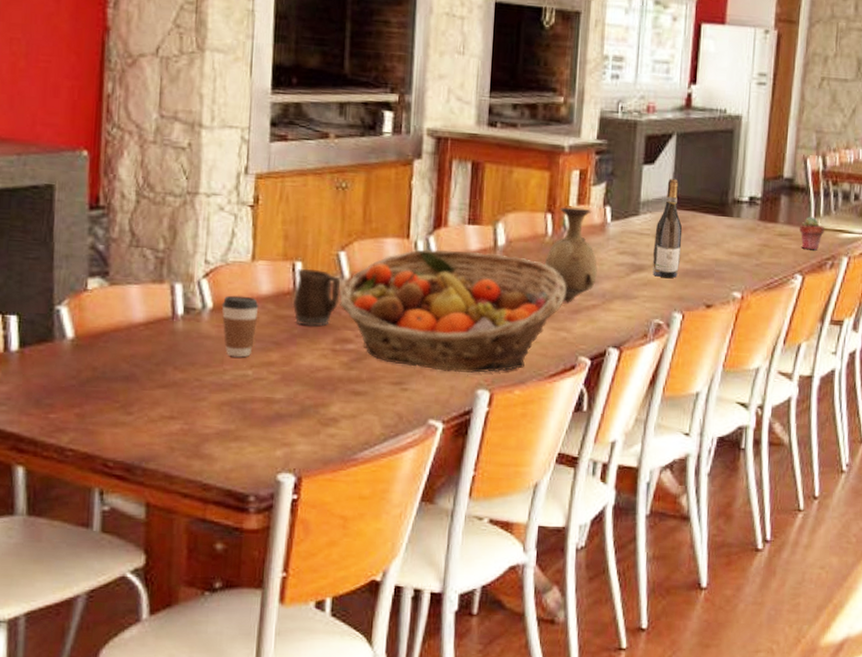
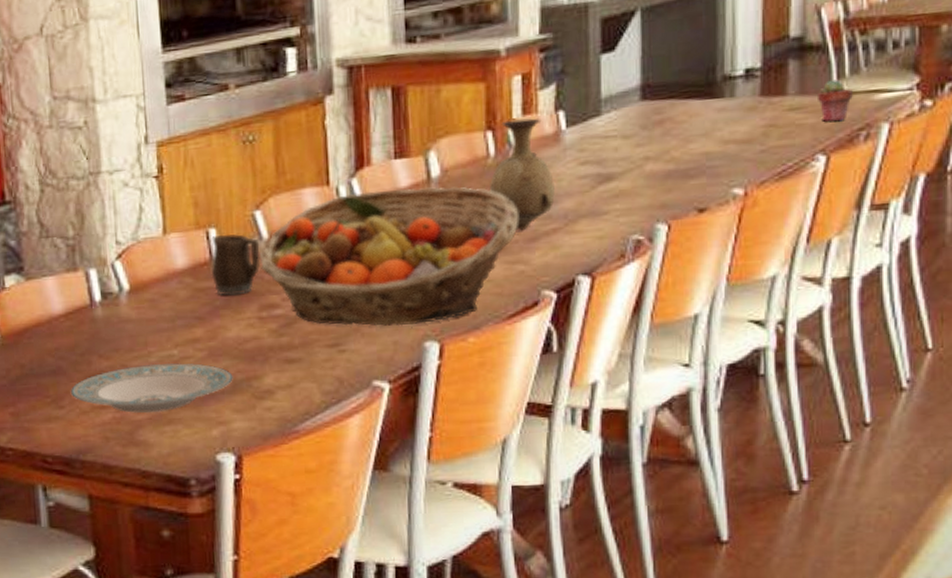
plate: none [140,381,302,428] -> present [70,363,233,413]
coffee cup: present [222,295,259,358] -> none [138,272,176,338]
wine bottle: present [652,179,683,278] -> none [623,64,660,185]

